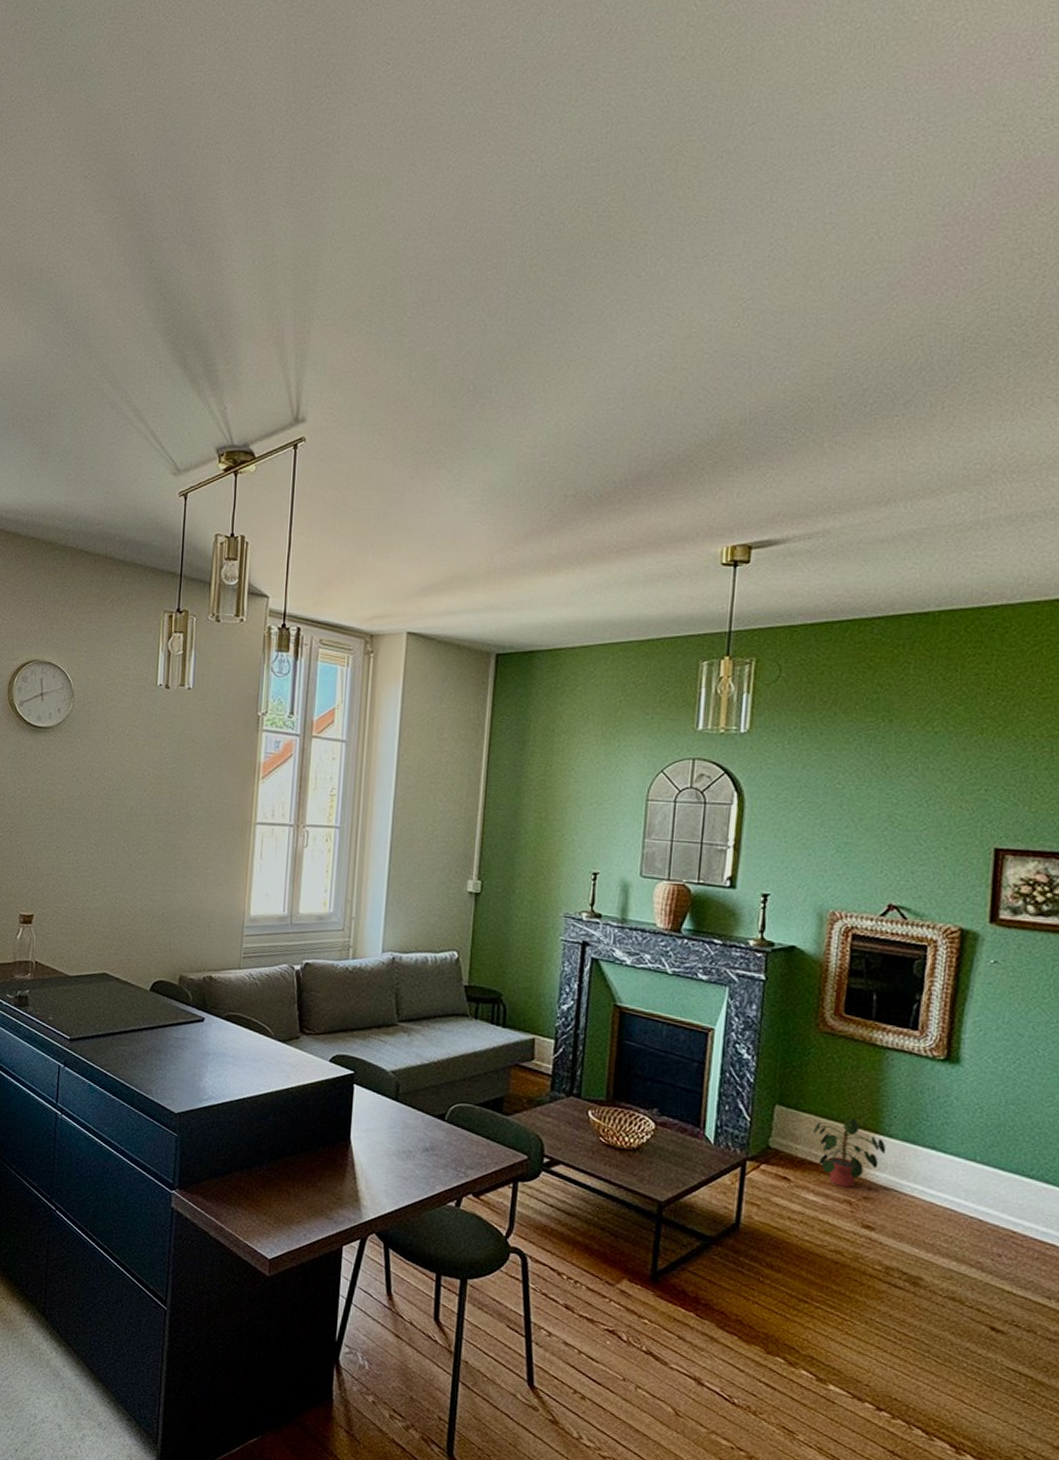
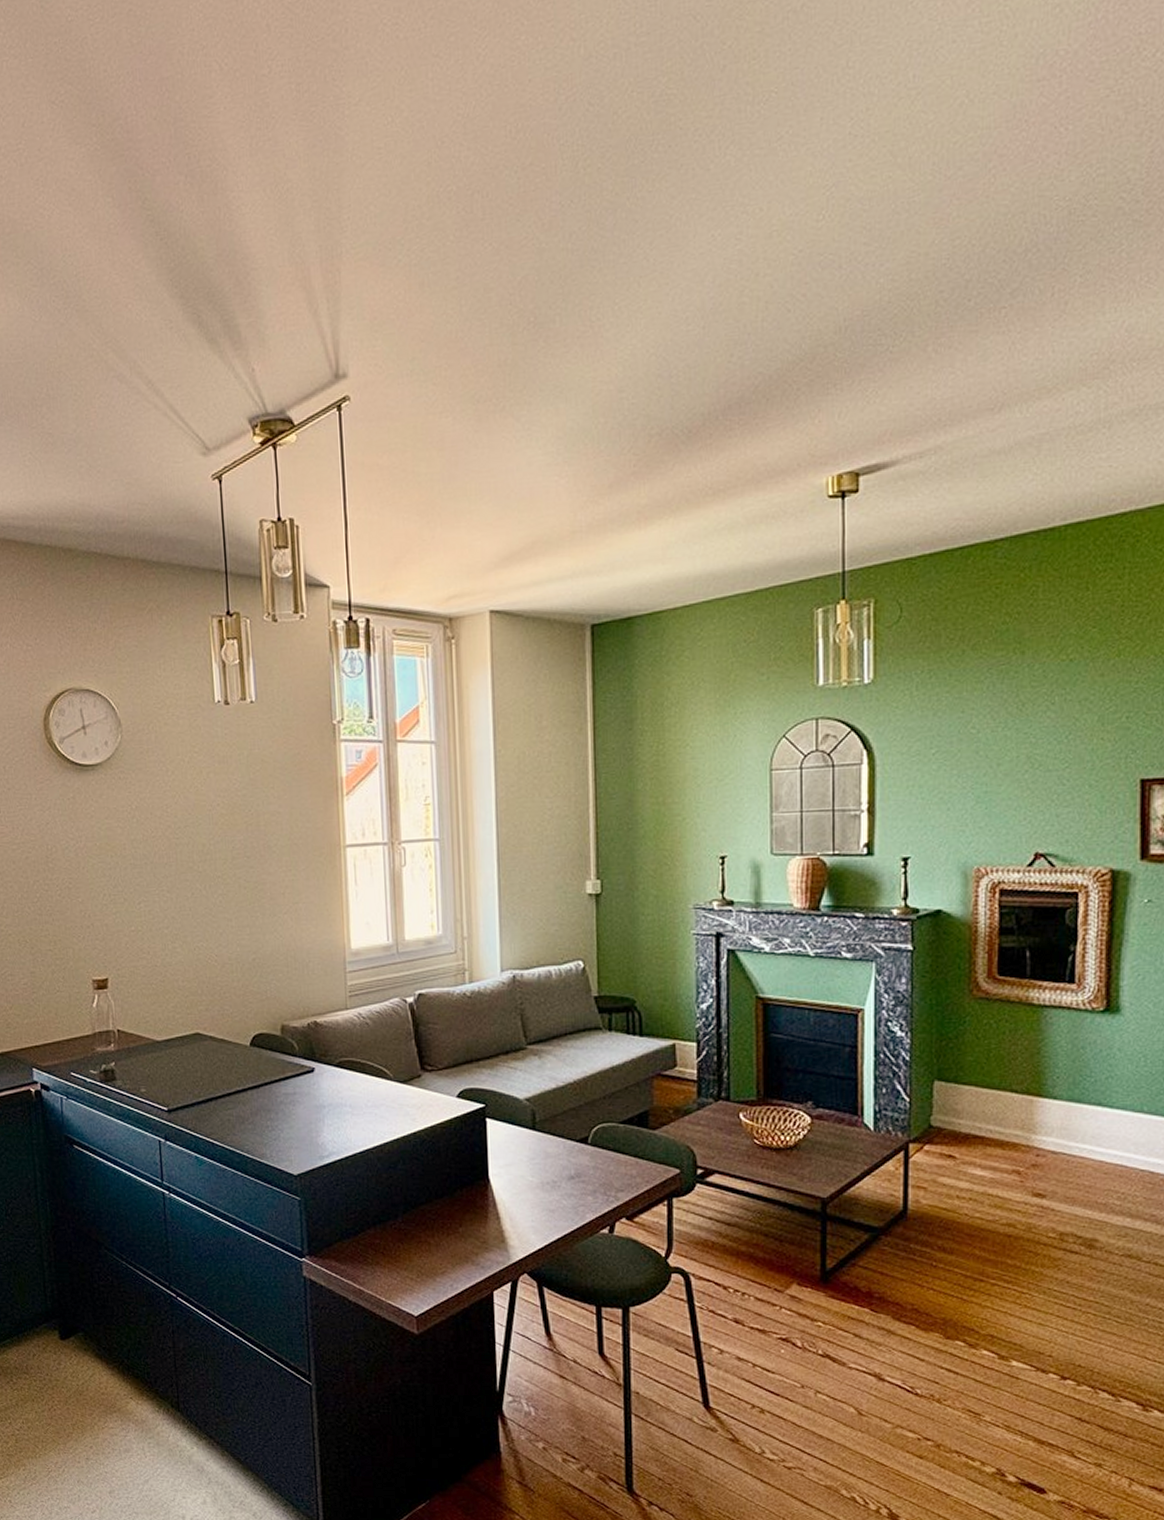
potted plant: present [812,1117,887,1188] -> none [974,1083,1052,1157]

